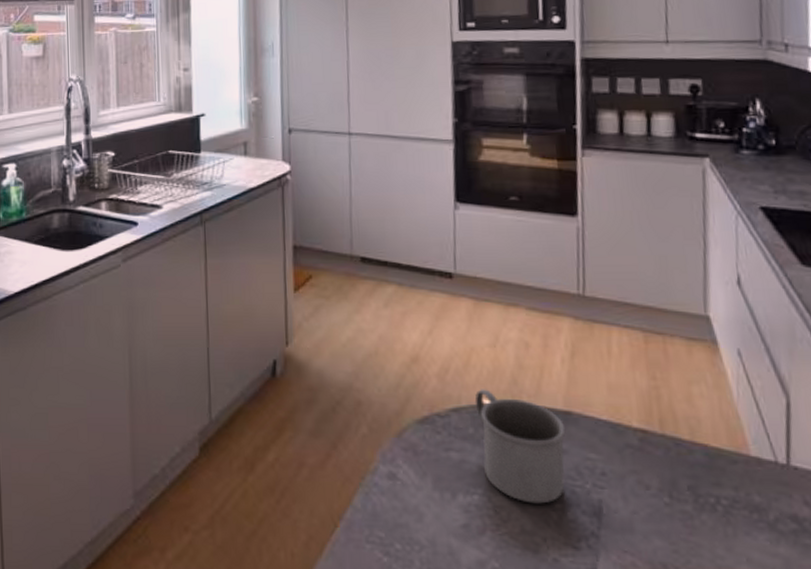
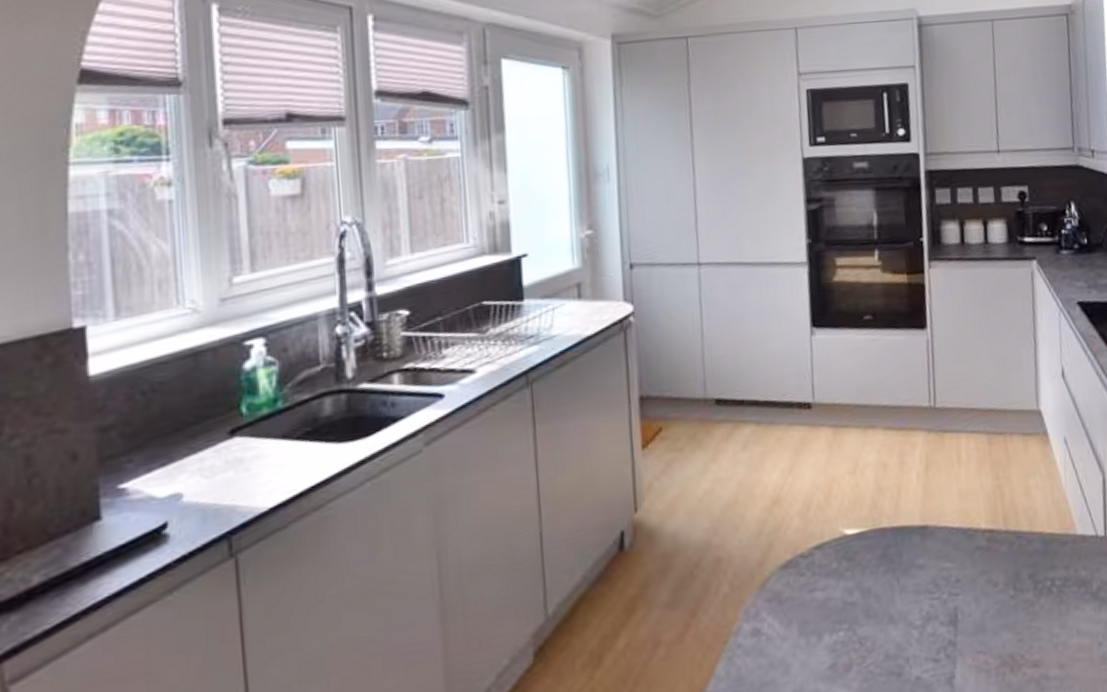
mug: present [474,389,566,504] -> none [837,518,924,627]

